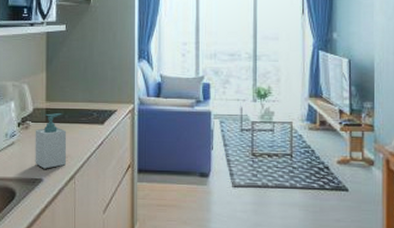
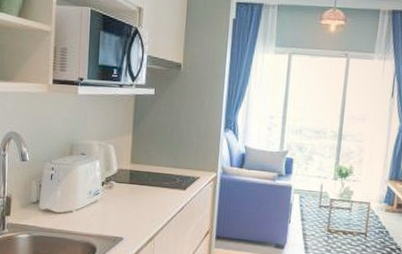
soap bottle: present [35,113,67,169] -> none [116,175,149,229]

